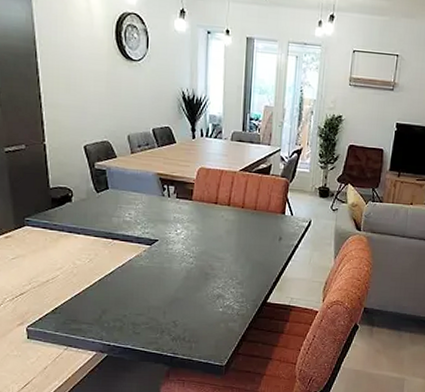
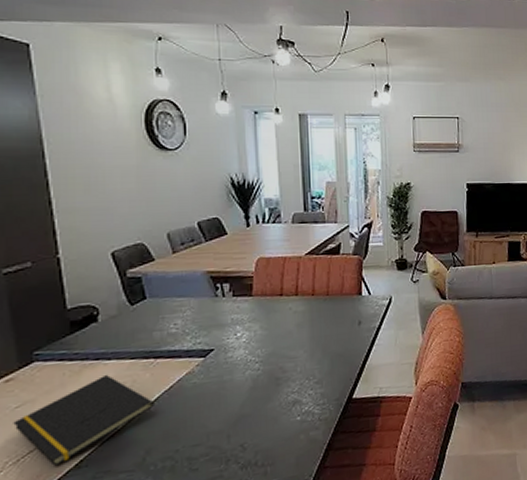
notepad: none [10,245,110,308] -> present [13,374,154,466]

